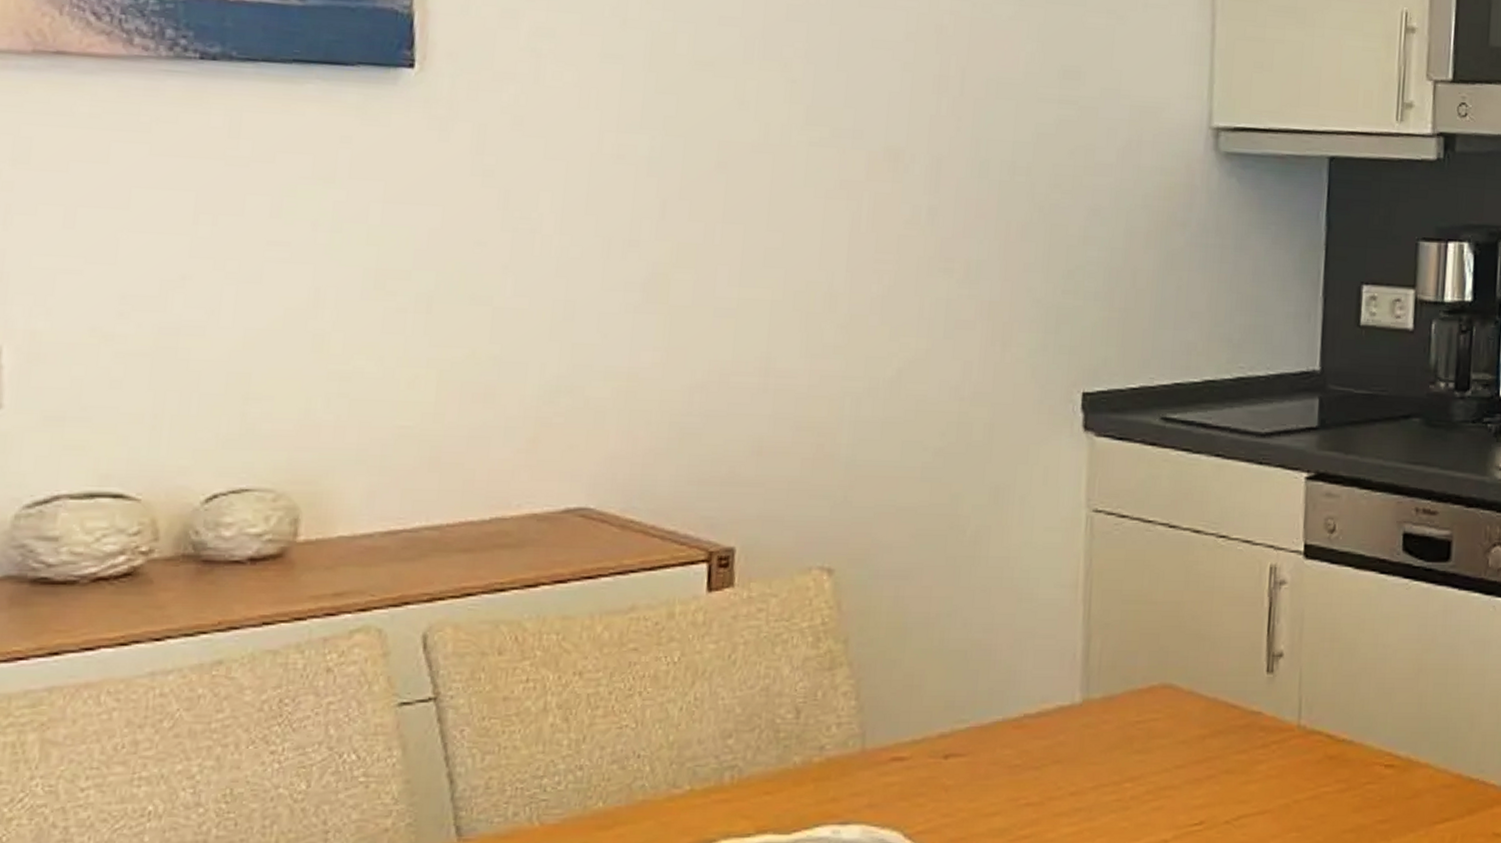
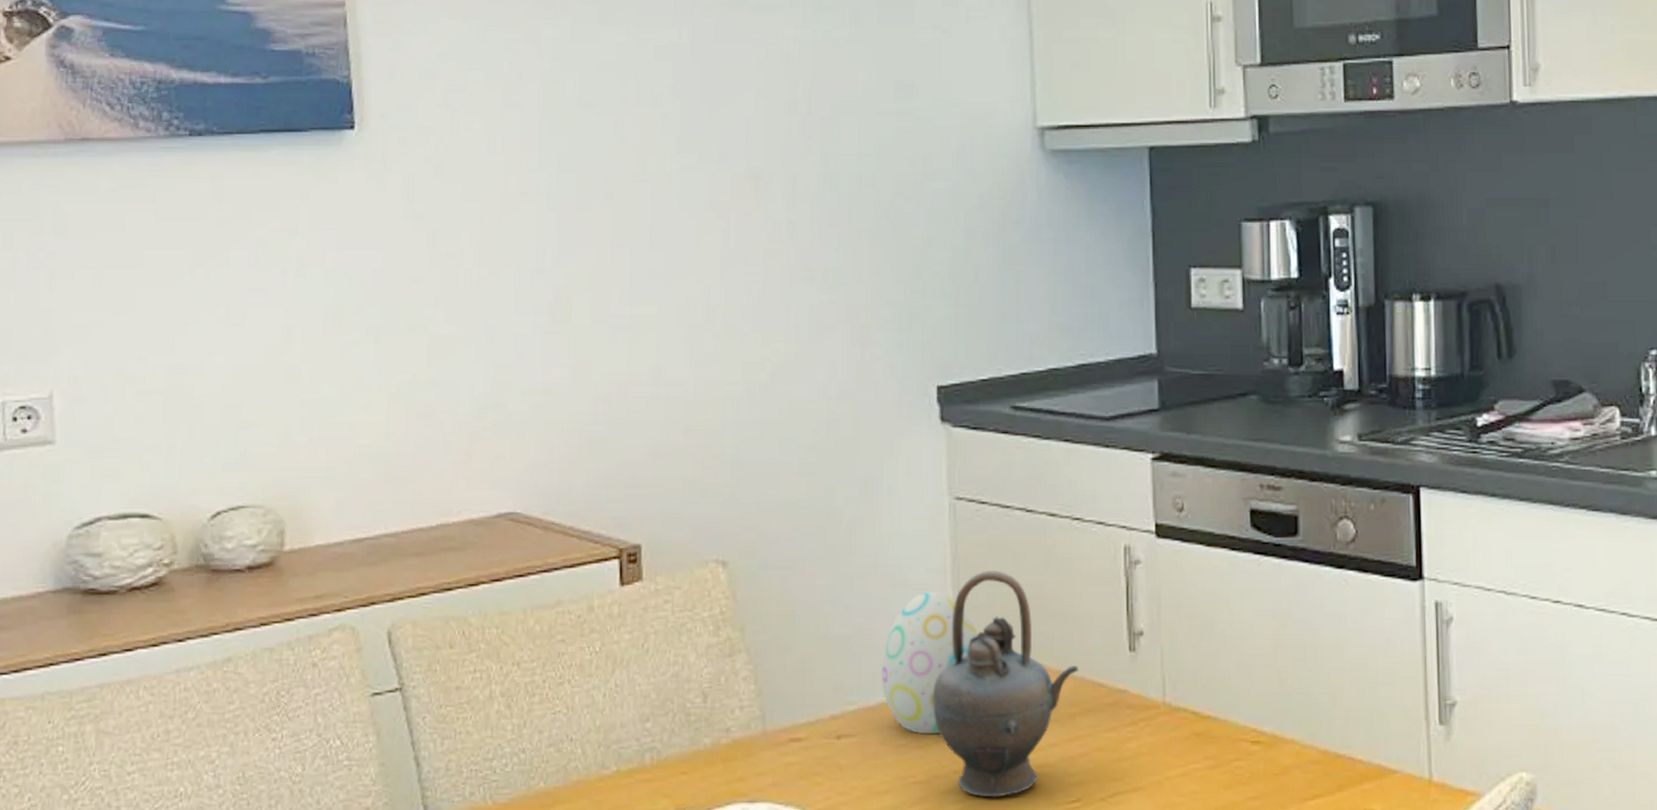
decorative egg: none [998,607,1109,755] -> present [880,592,979,735]
teapot: none [1052,587,1213,820] -> present [932,571,1079,798]

